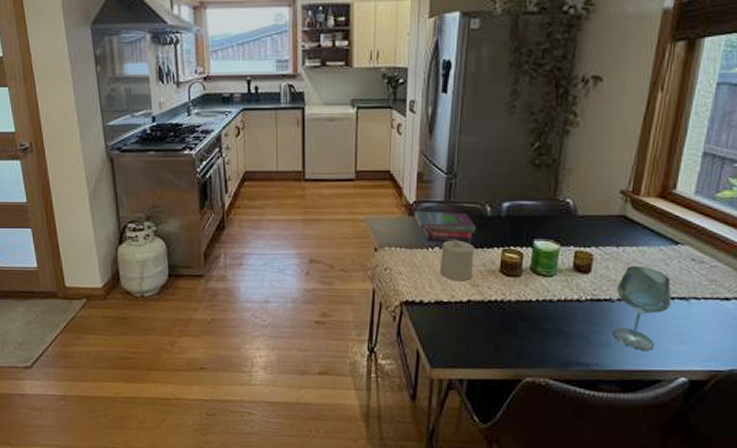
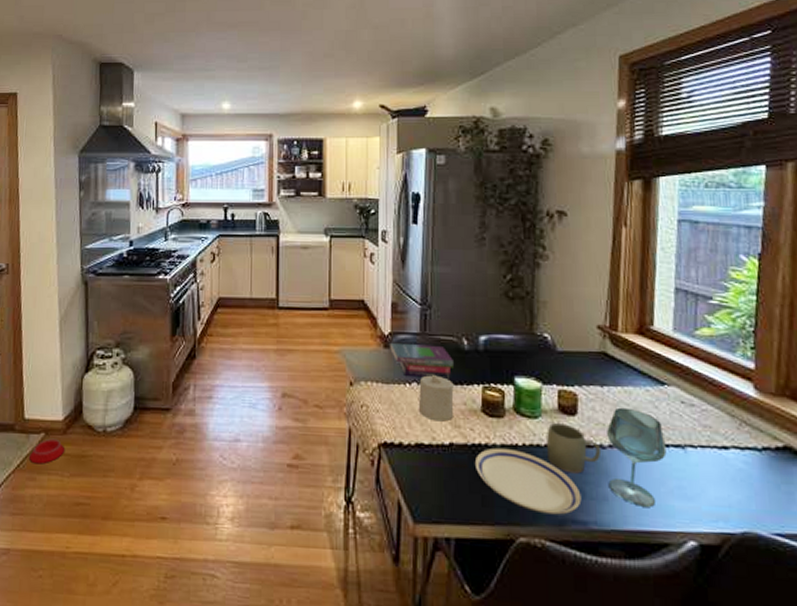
pet bowl: none [74,303,106,326] -> present [29,438,64,464]
plate: none [489,303,587,359] -> present [474,447,582,515]
mug: none [558,281,610,324] -> present [547,423,602,474]

